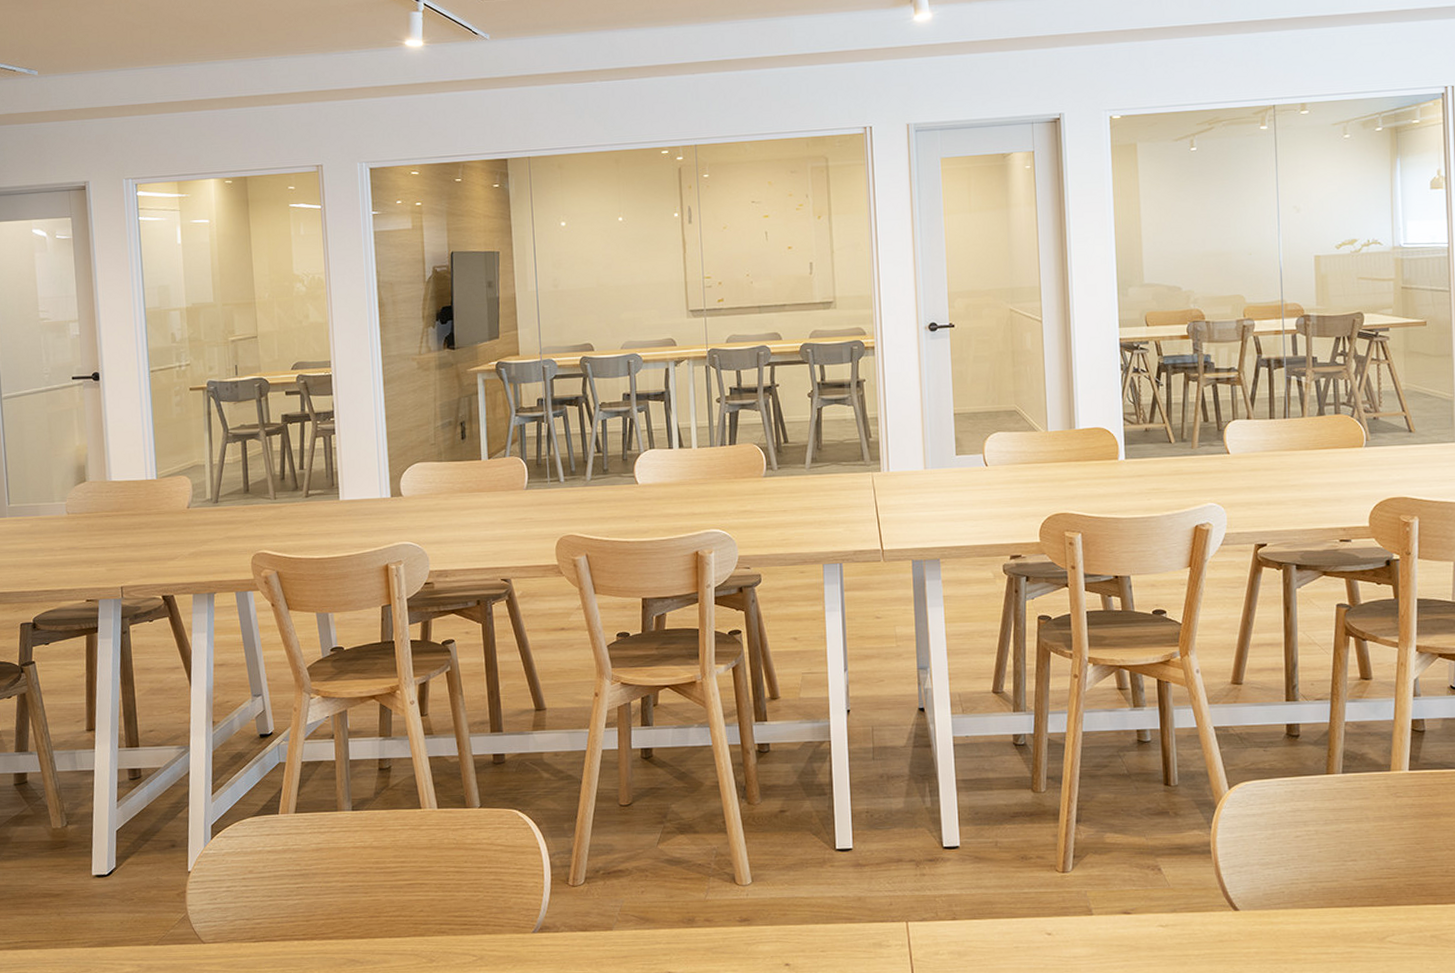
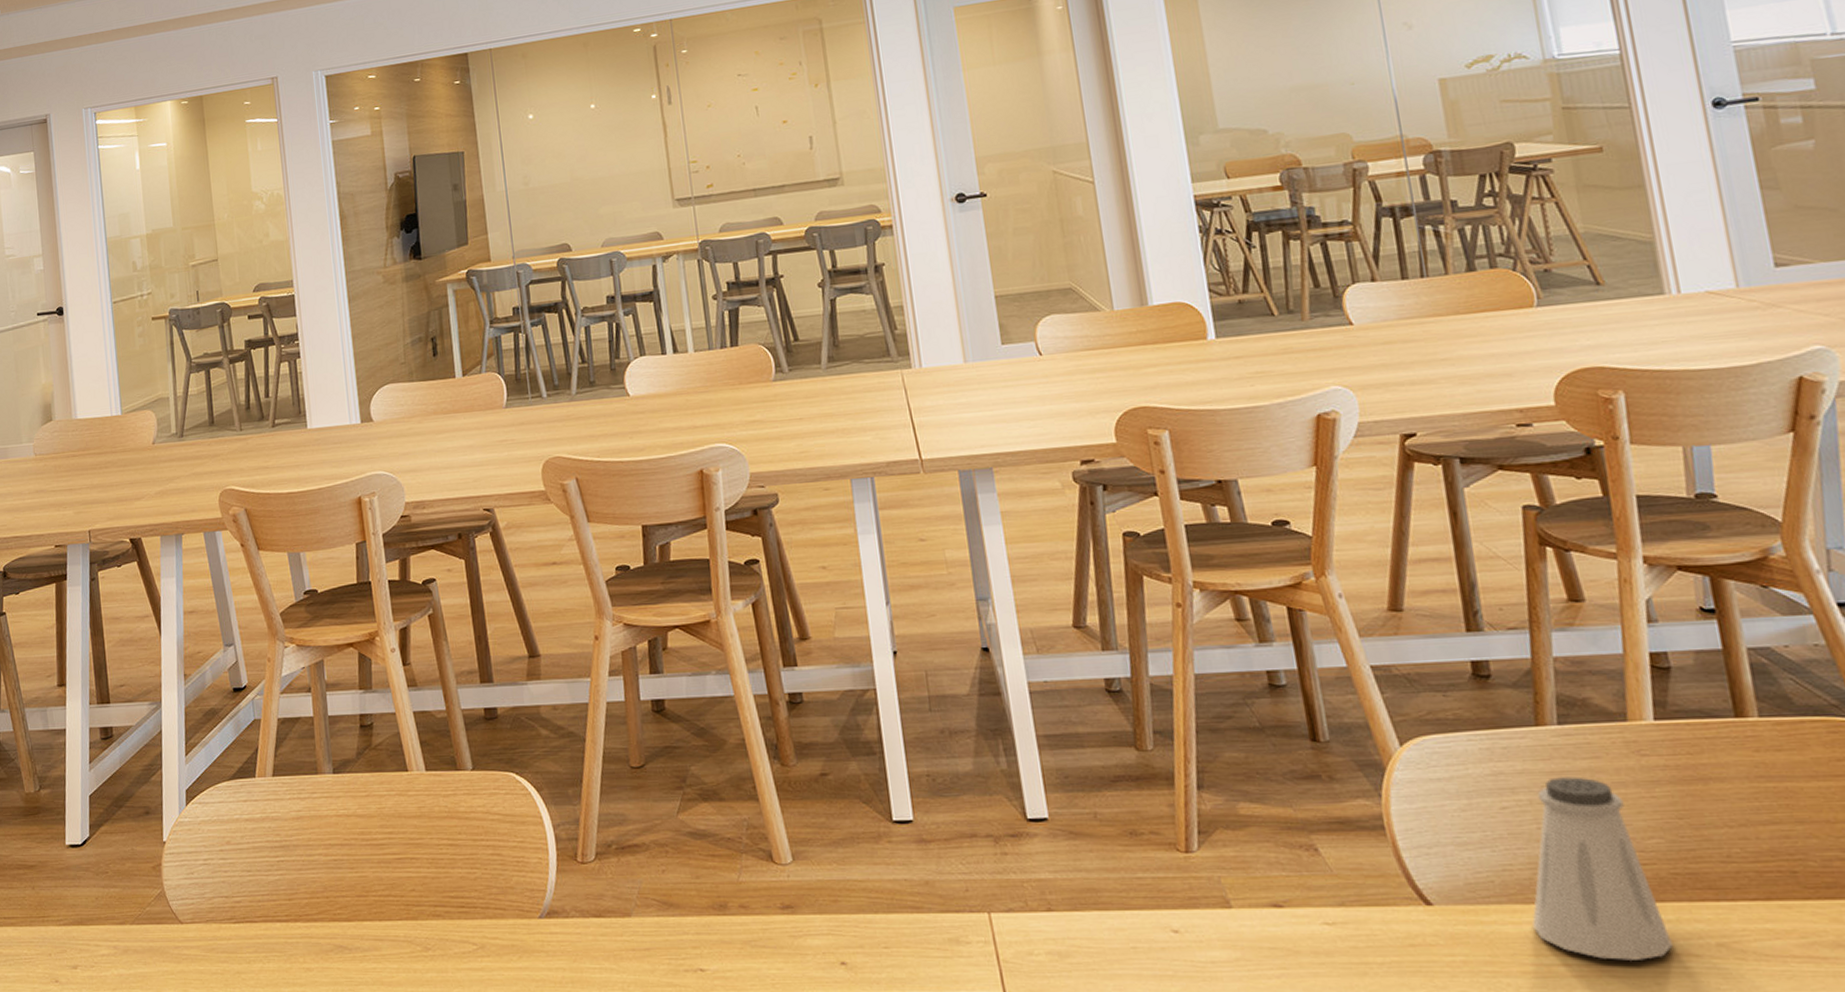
saltshaker: none [1307,813,1401,949] -> present [1532,777,1673,960]

